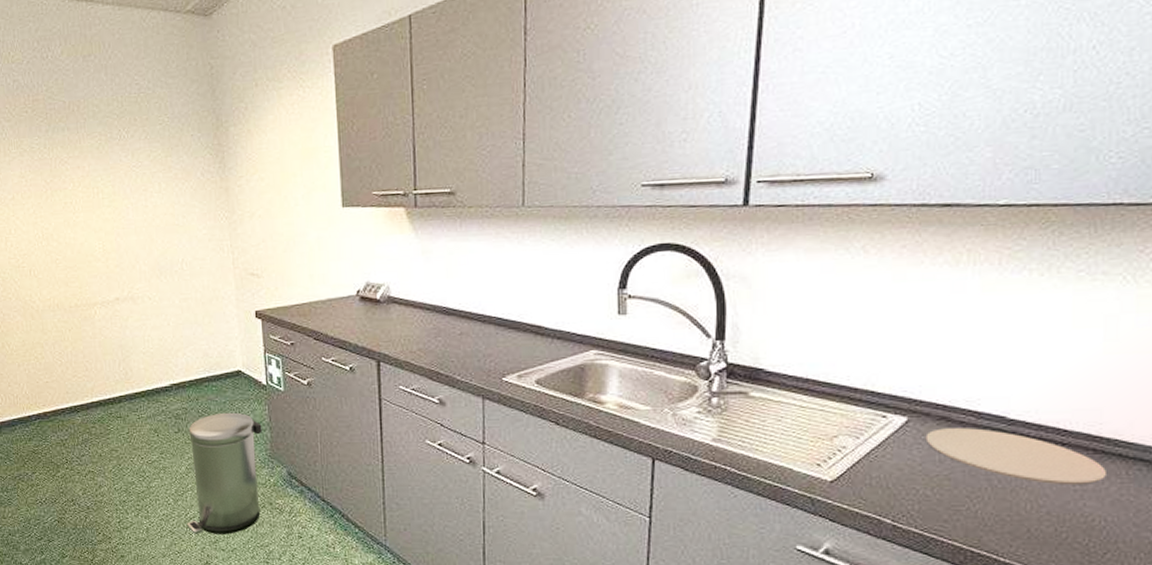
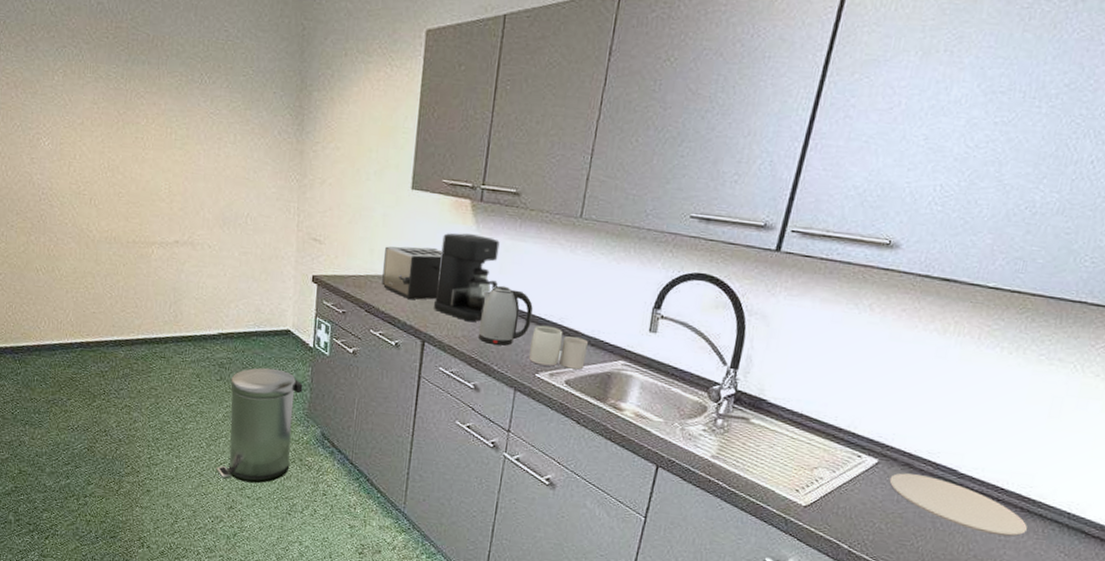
toaster: none [325,263,385,321] -> present [382,246,443,300]
coffee maker: none [382,242,447,333] -> present [434,233,500,322]
kettle: none [434,290,488,353] -> present [478,285,533,346]
mug: none [492,325,526,368] -> present [529,325,563,367]
cup: none [525,332,555,367] -> present [559,336,589,370]

